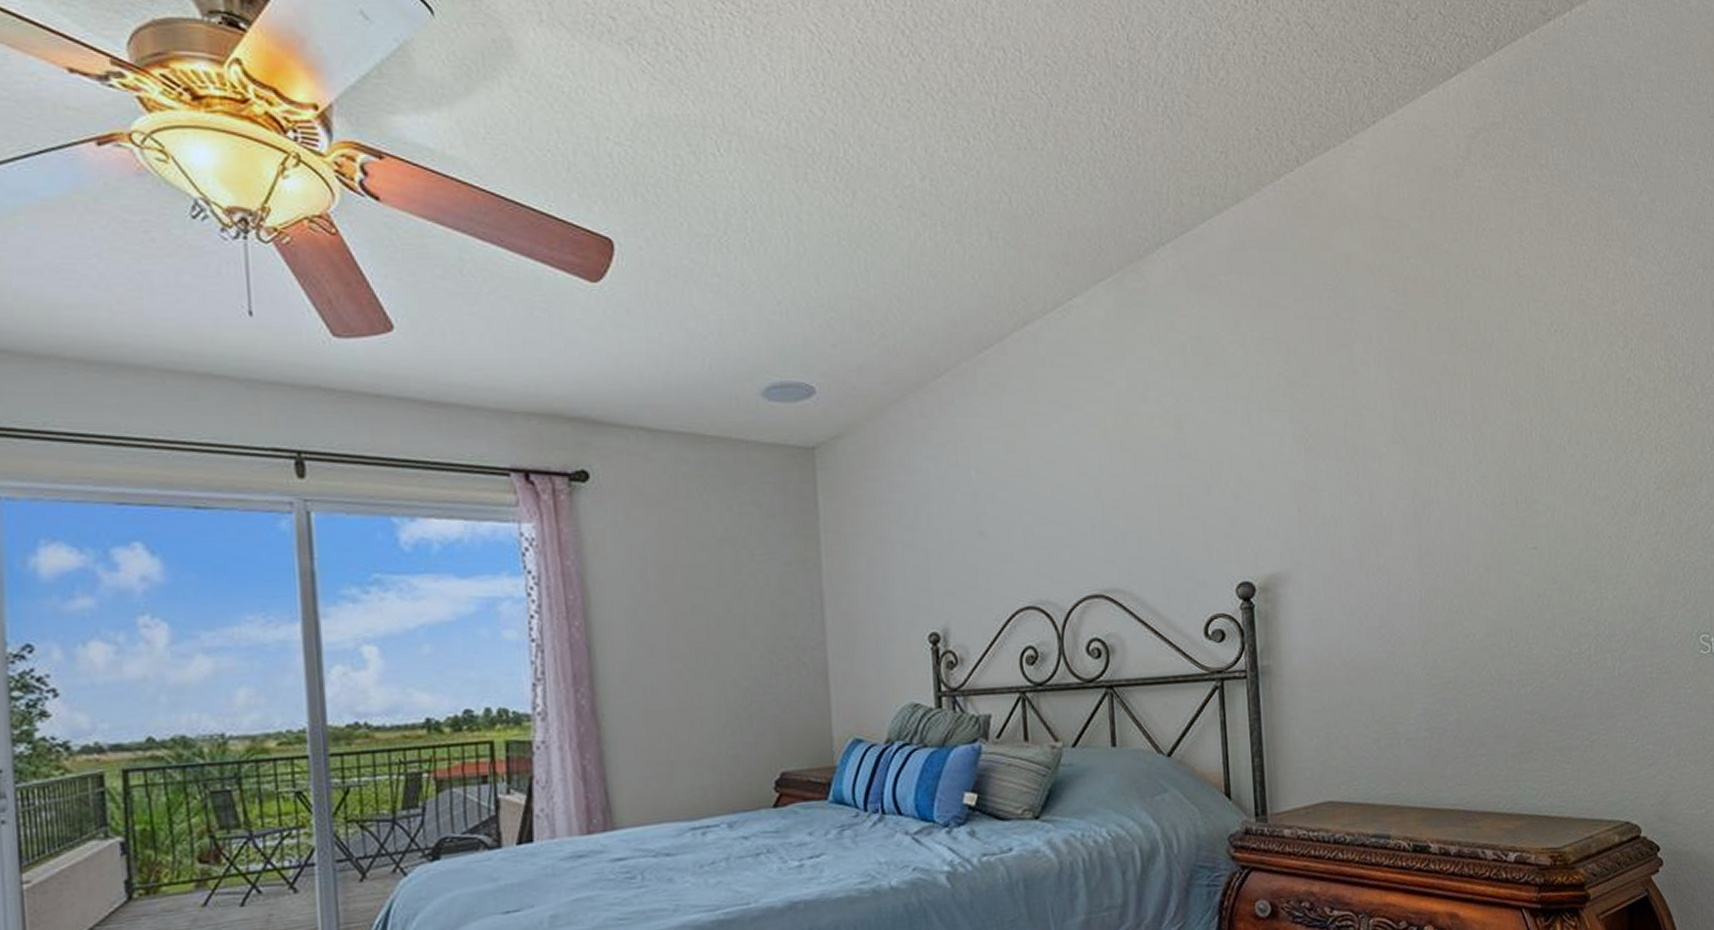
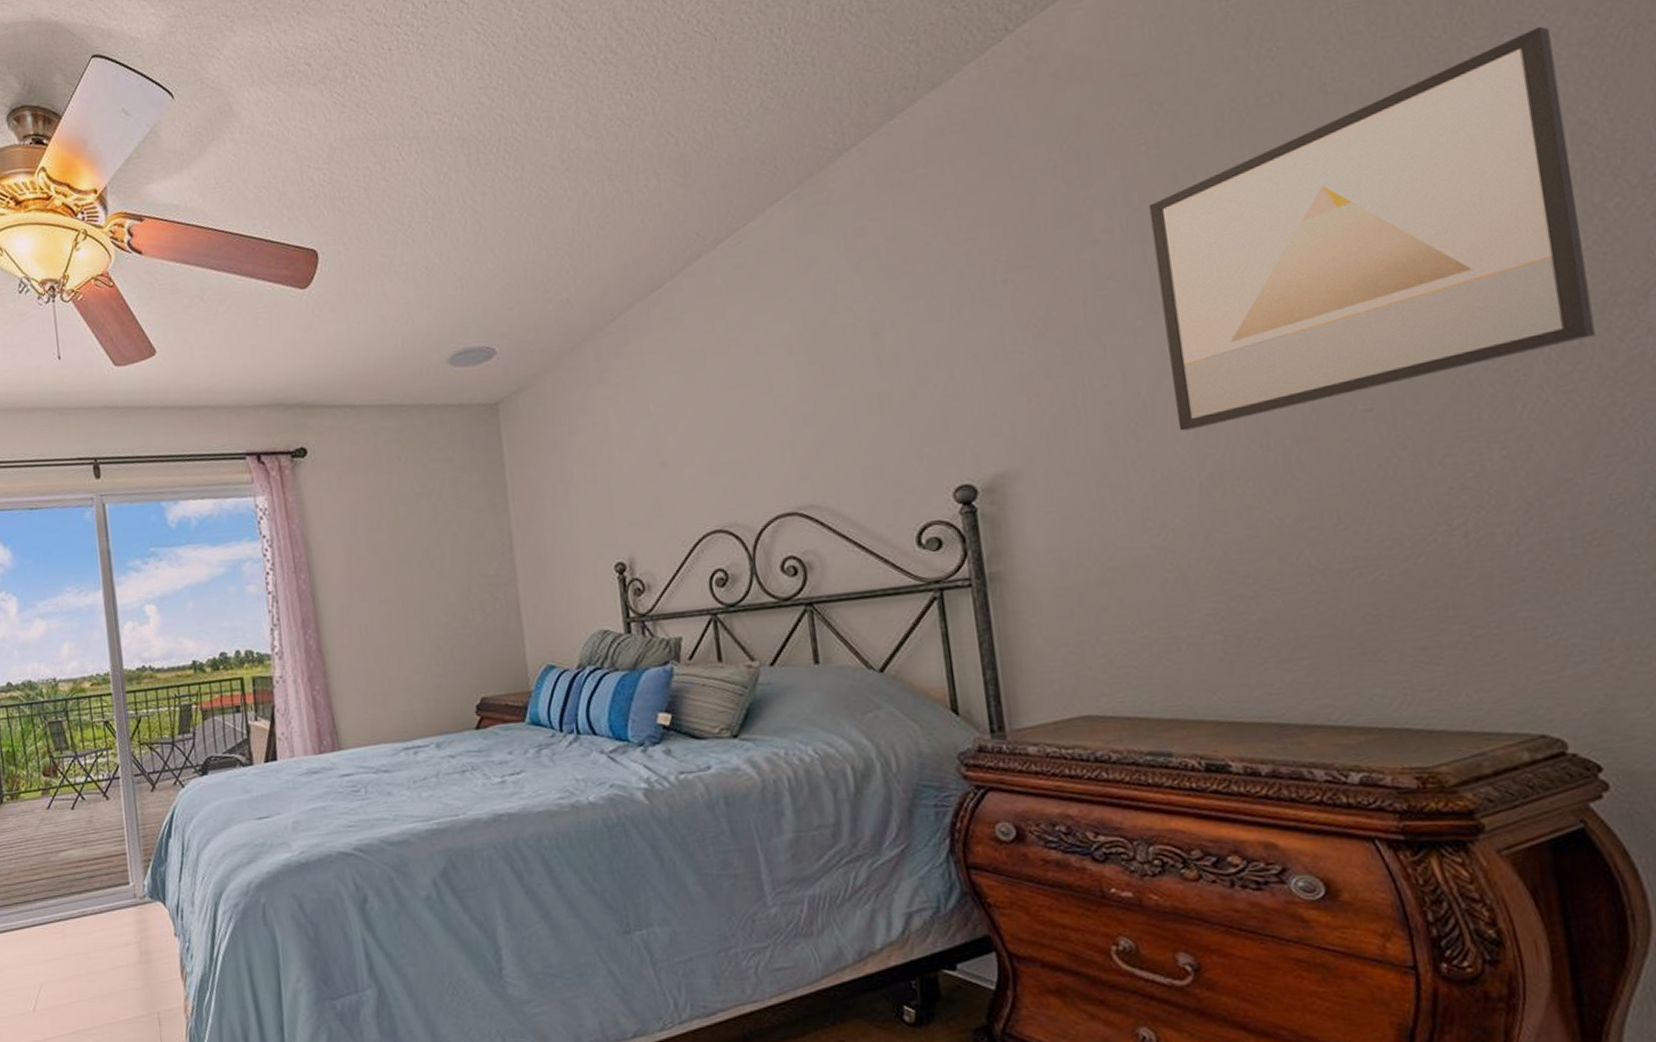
wall art: none [1395,254,1671,551] -> present [1148,26,1596,431]

